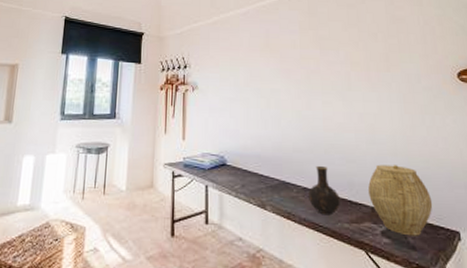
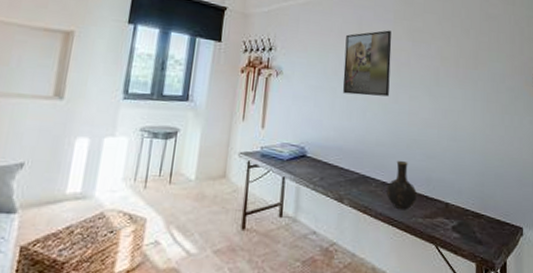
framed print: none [255,41,301,104] -> present [342,30,392,97]
woven basket: present [367,164,433,236] -> none [444,161,502,231]

